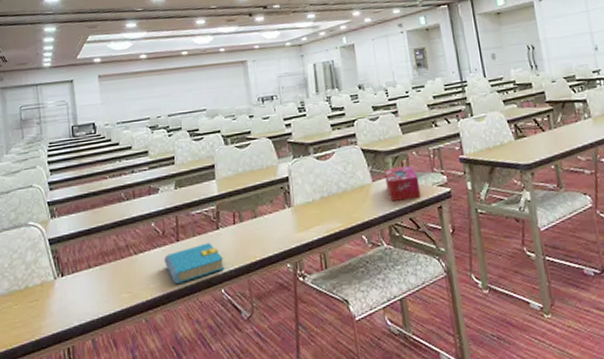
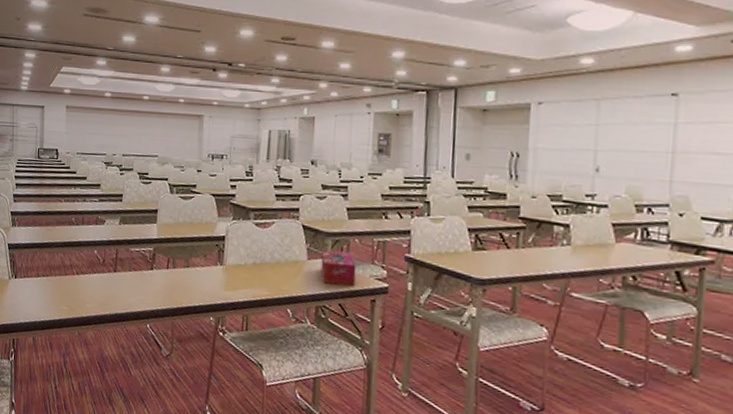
book: present [163,242,225,284] -> none [100,279,154,310]

